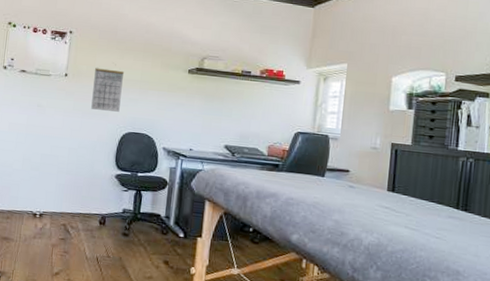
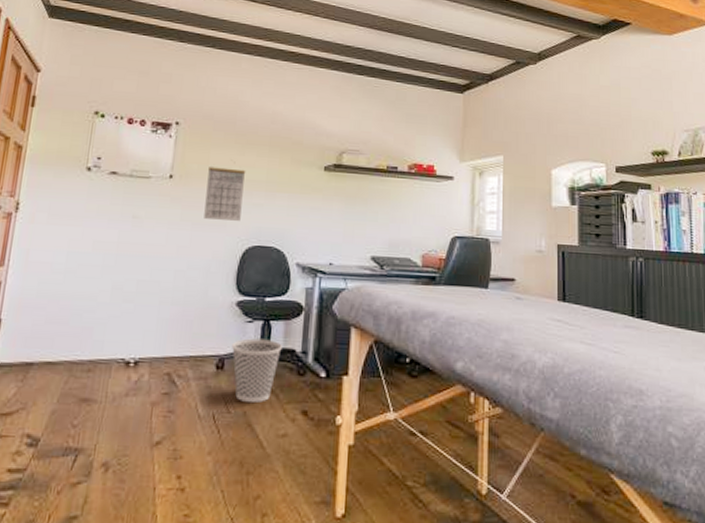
wastebasket: none [111,203,150,252] -> present [232,338,282,402]

